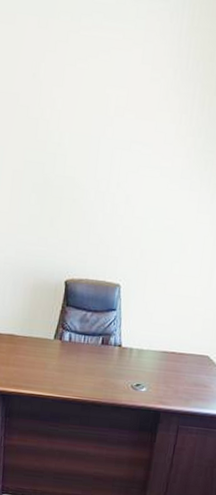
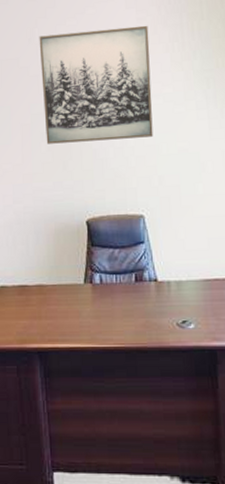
wall art: none [36,73,161,209] -> present [39,25,154,144]

